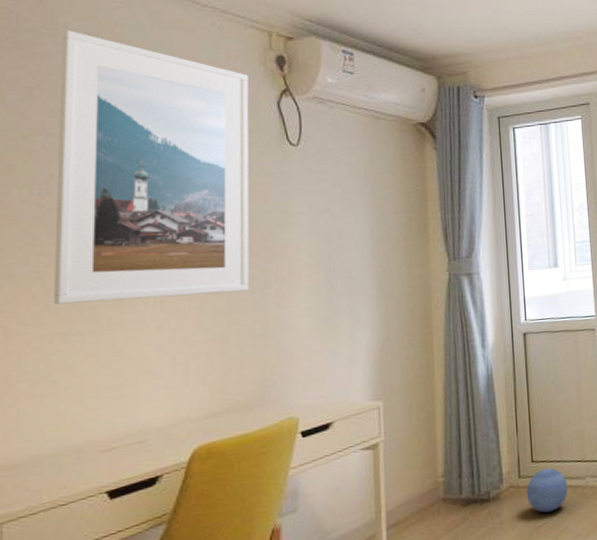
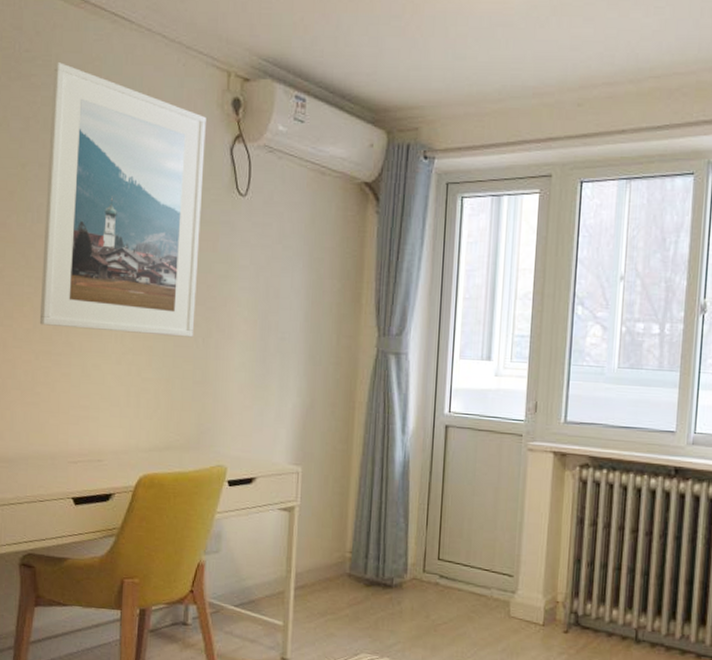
ball: present [526,468,568,513] -> none [429,569,472,614]

